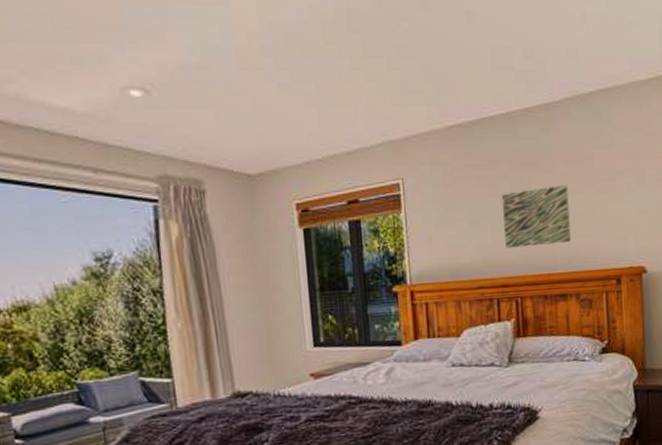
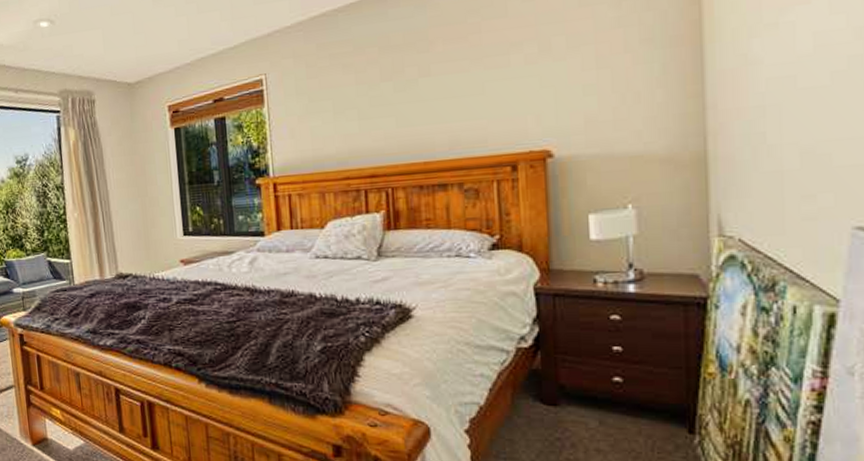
wall art: present [501,185,571,248] -> none [369,64,452,137]

